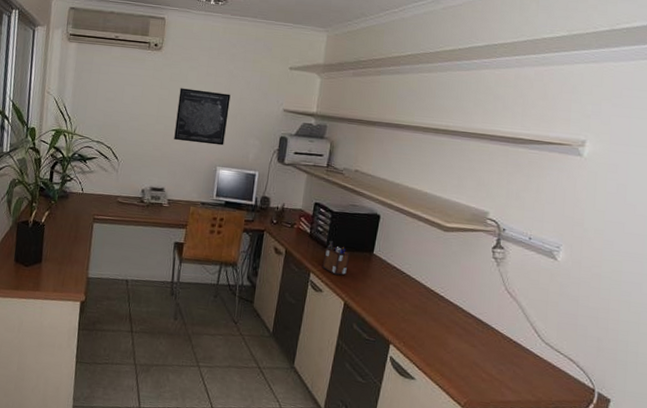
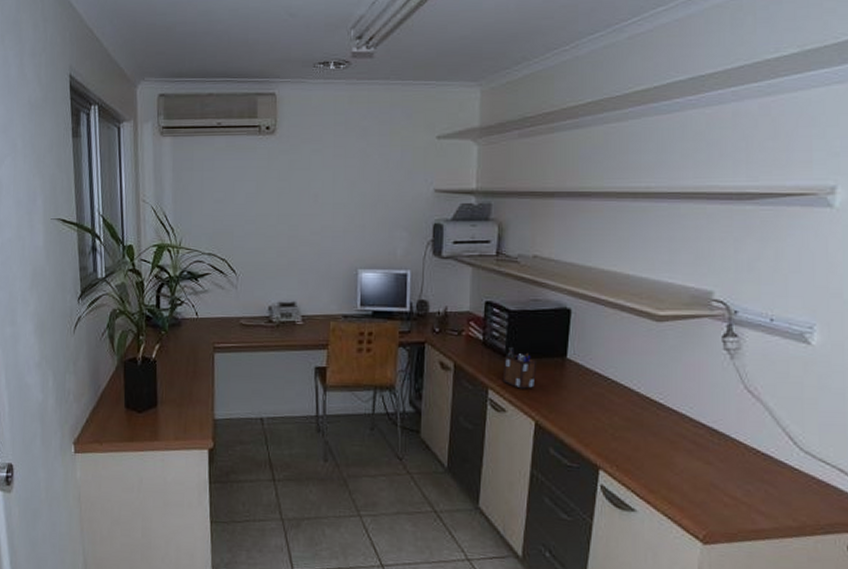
wall art: present [174,88,231,146] -> none [301,177,366,243]

